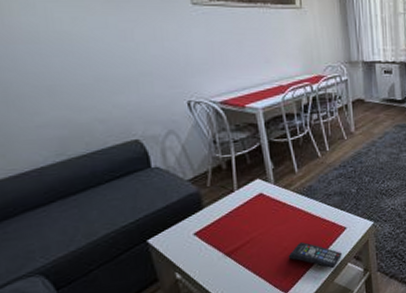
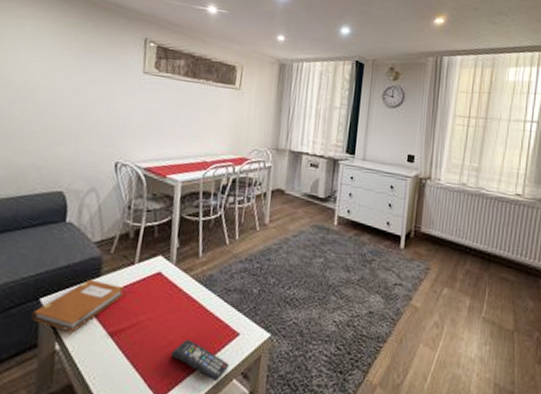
notebook: none [143,212,230,262] -> present [31,279,124,332]

